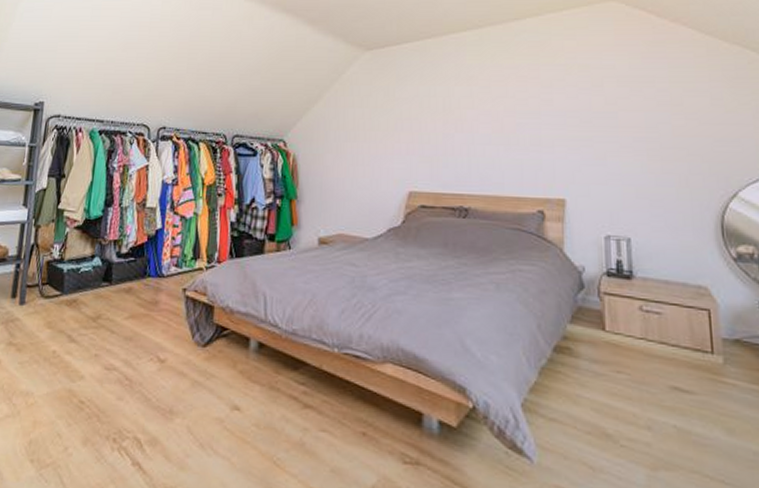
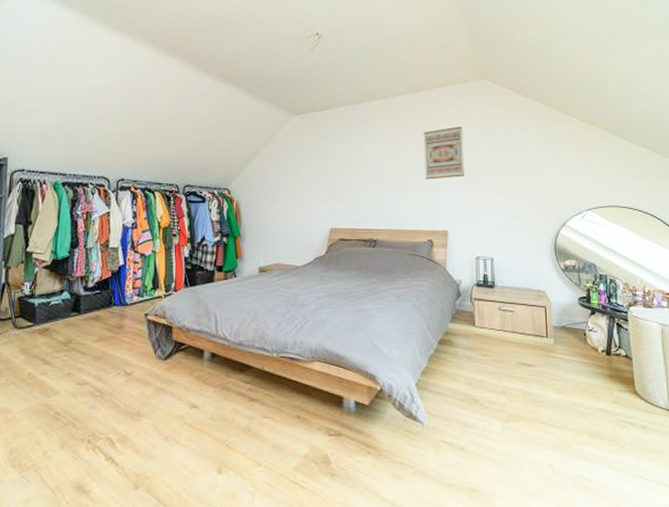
wall art: none [531,62,588,132] -> present [423,126,464,180]

